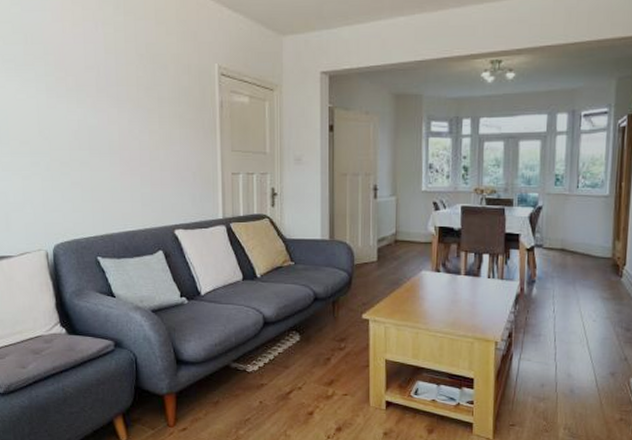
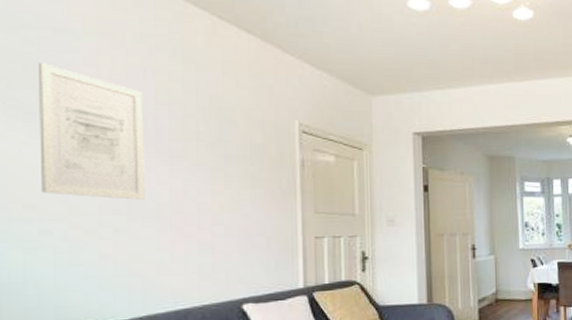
wall art: none [23,22,101,138] -> present [39,63,145,200]

